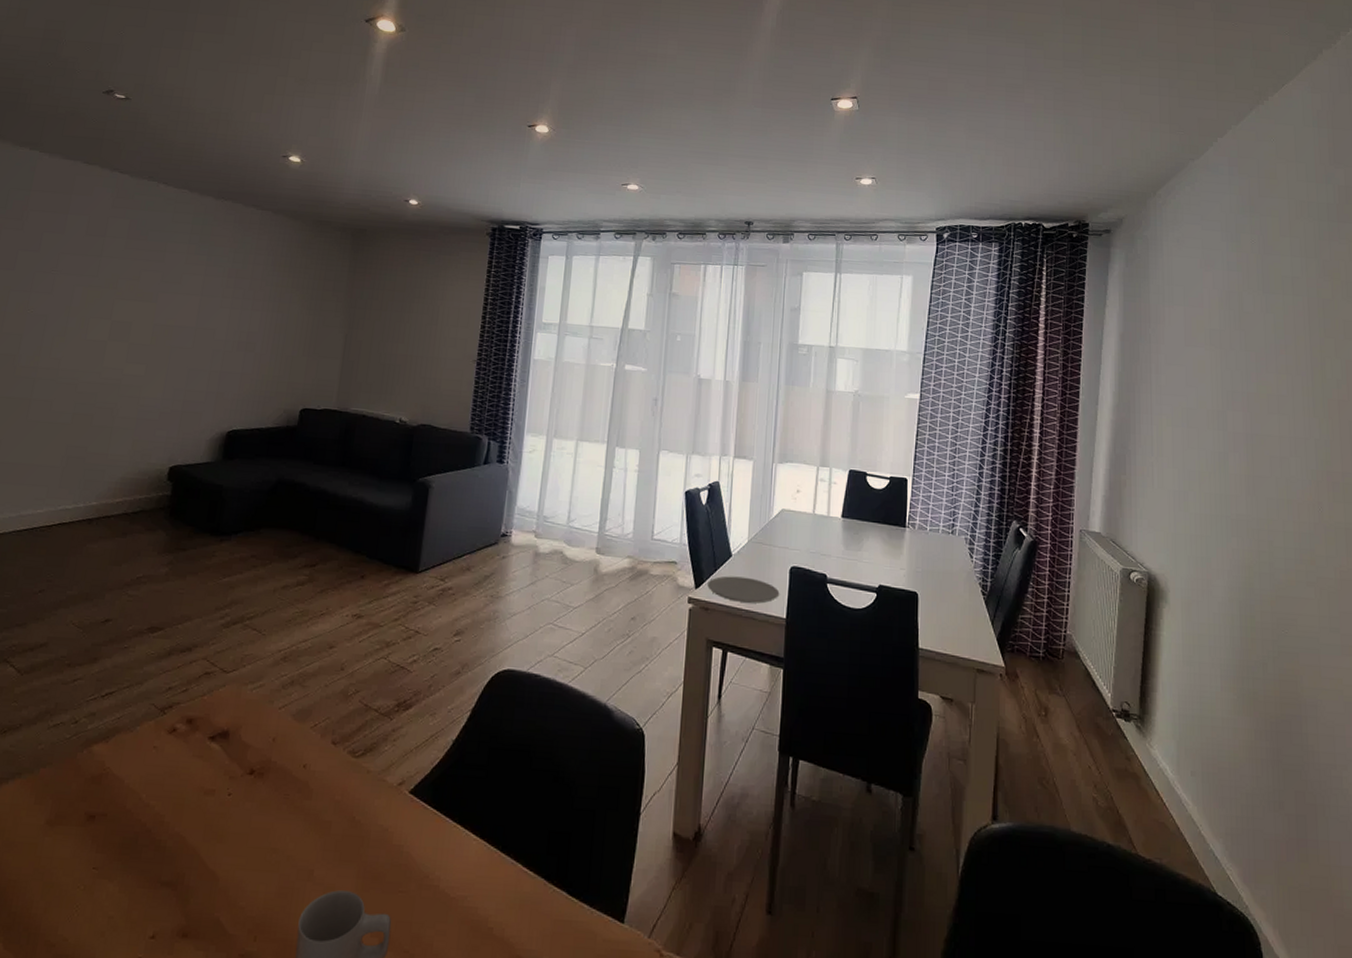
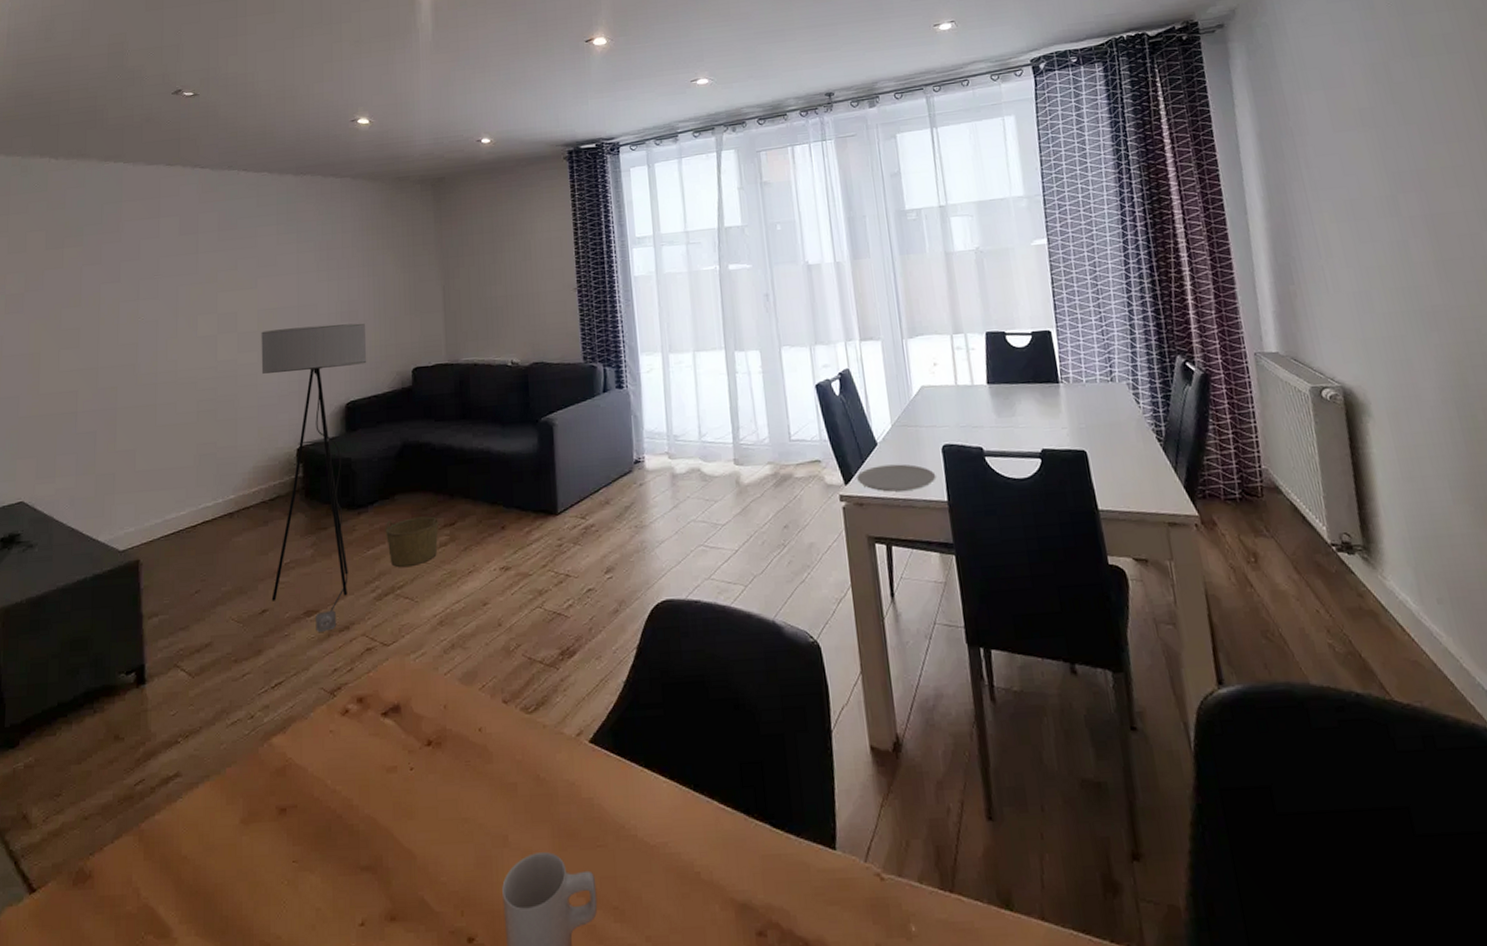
floor lamp: none [116,346,261,650] -> present [261,323,367,632]
basket: none [244,552,300,600] -> present [385,516,439,568]

